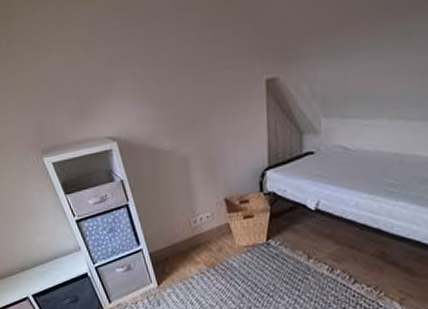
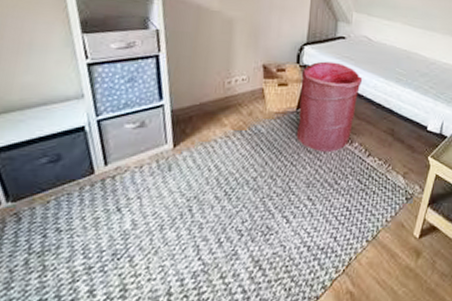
laundry hamper: none [267,183,341,283] -> present [296,61,363,153]

